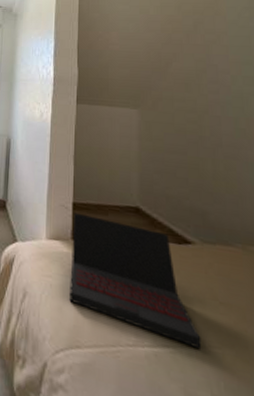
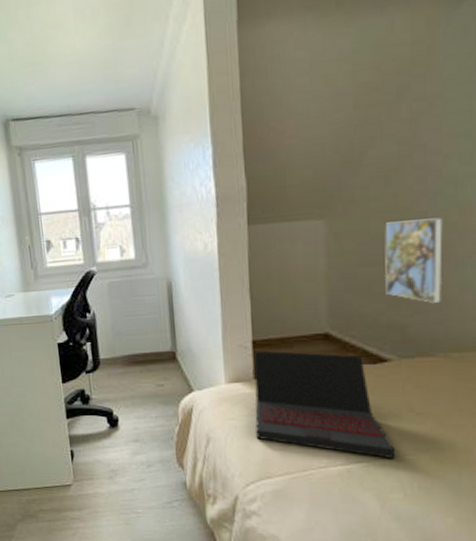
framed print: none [186,120,237,196] -> present [385,217,443,303]

